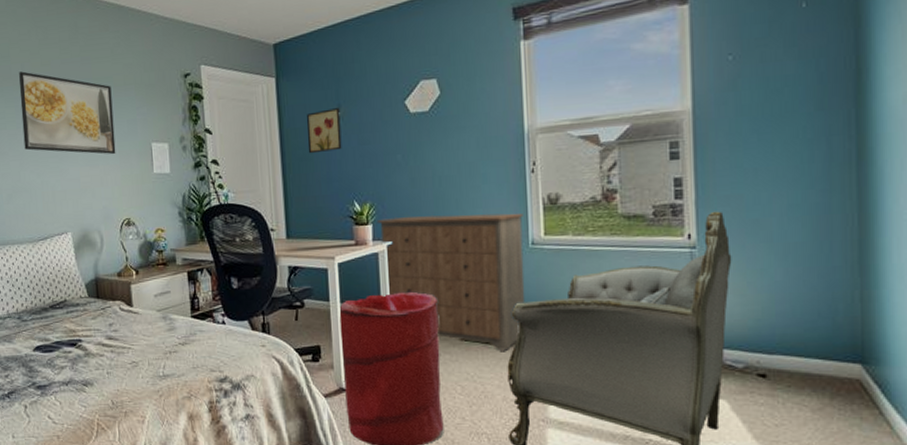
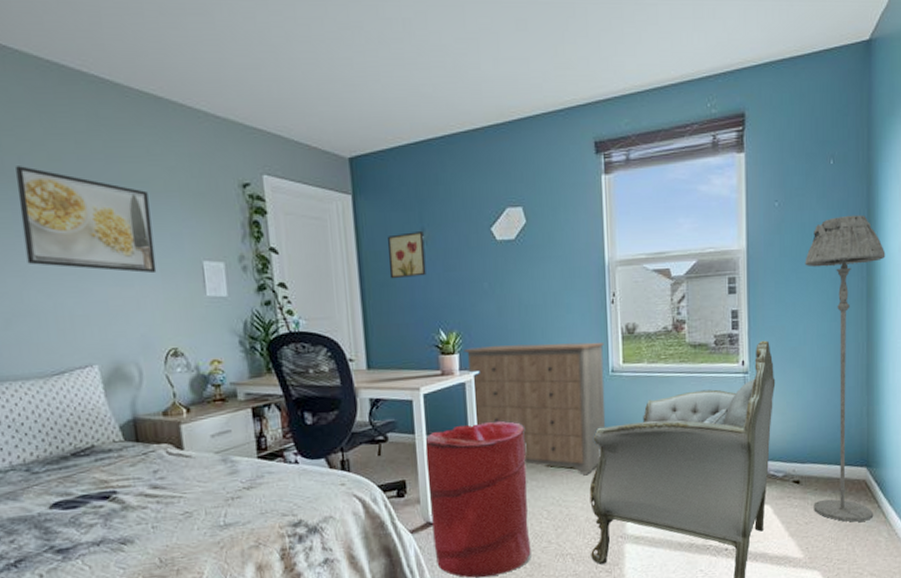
floor lamp: none [769,63,884,430] -> present [805,215,886,522]

